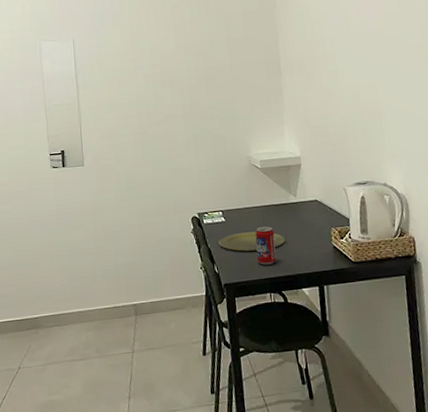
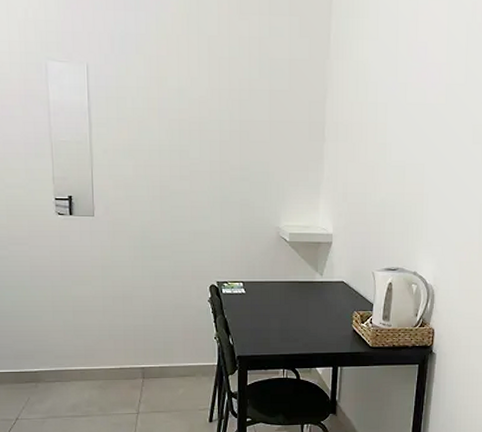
plate: present [218,231,286,252] -> none [236,307,306,326]
beverage can: present [255,226,277,265] -> none [274,303,295,341]

